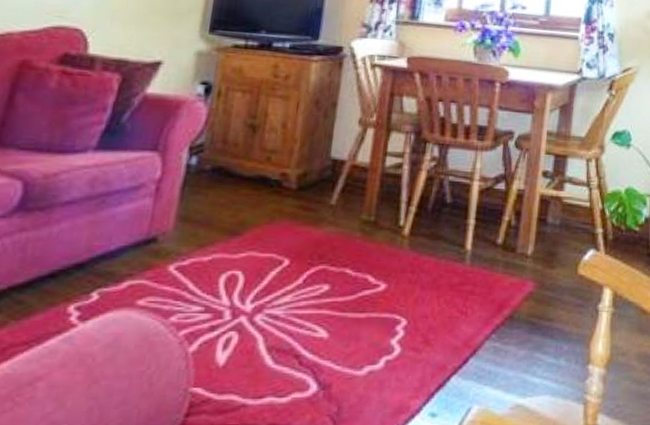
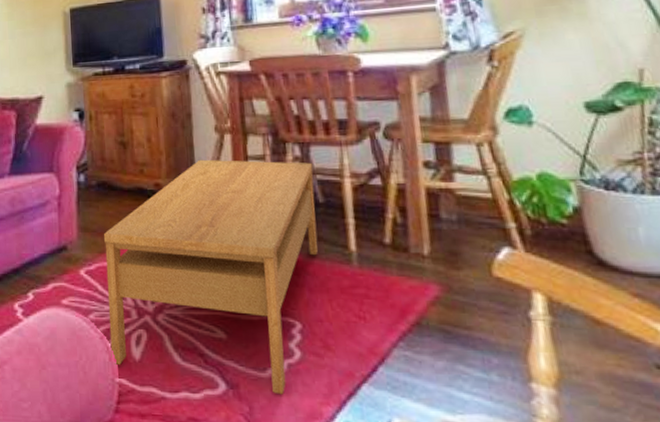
coffee table: none [189,151,448,392] -> present [103,159,318,395]

